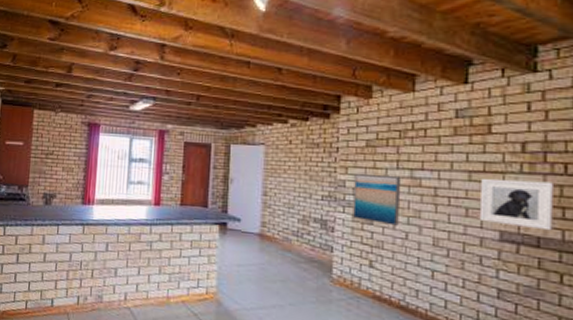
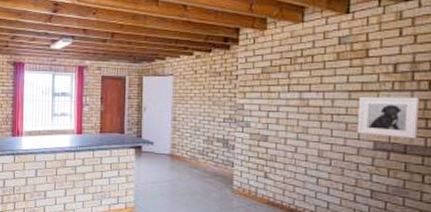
wall art: present [353,174,402,226] -> none [251,98,292,141]

